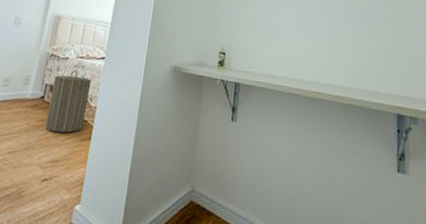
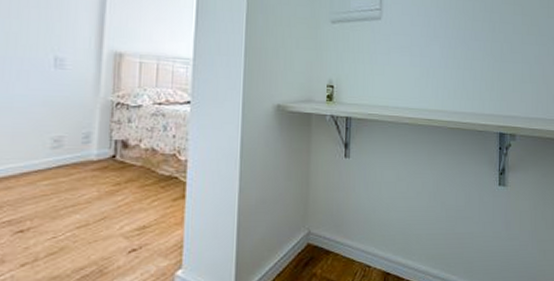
laundry hamper: present [45,70,92,133] -> none [122,119,177,195]

